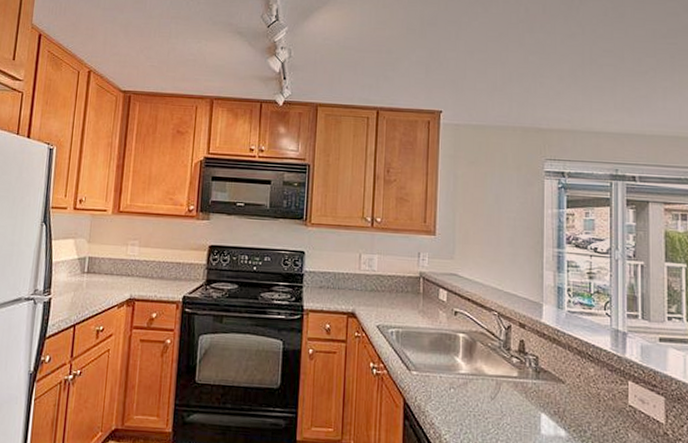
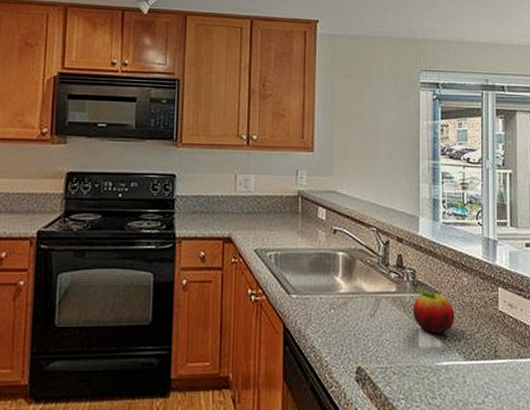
fruit: none [535,375,580,423] -> present [413,289,455,334]

